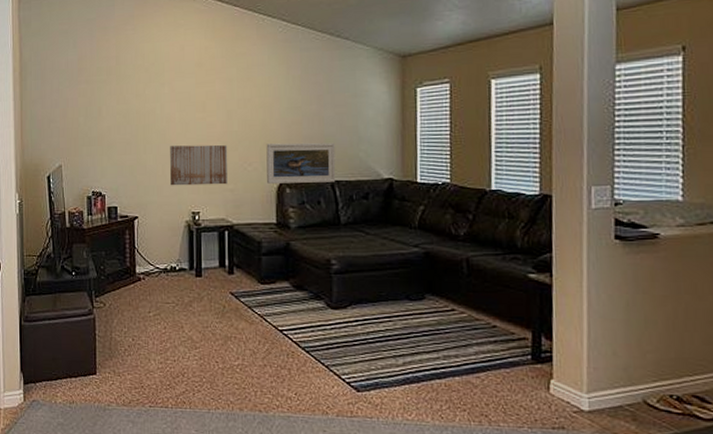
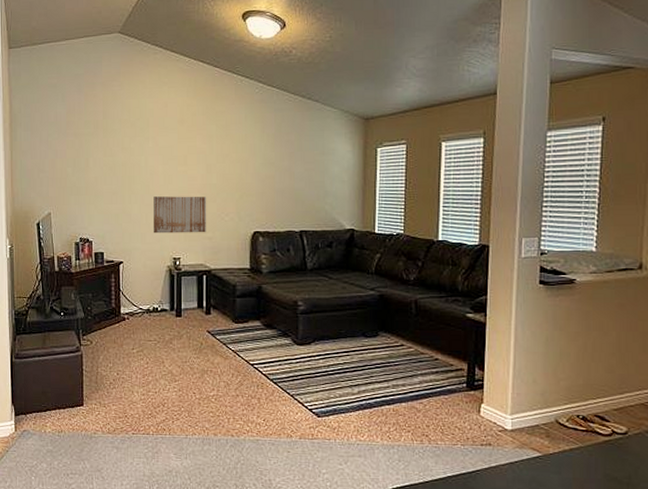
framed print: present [266,143,336,184] -> none [242,195,304,233]

